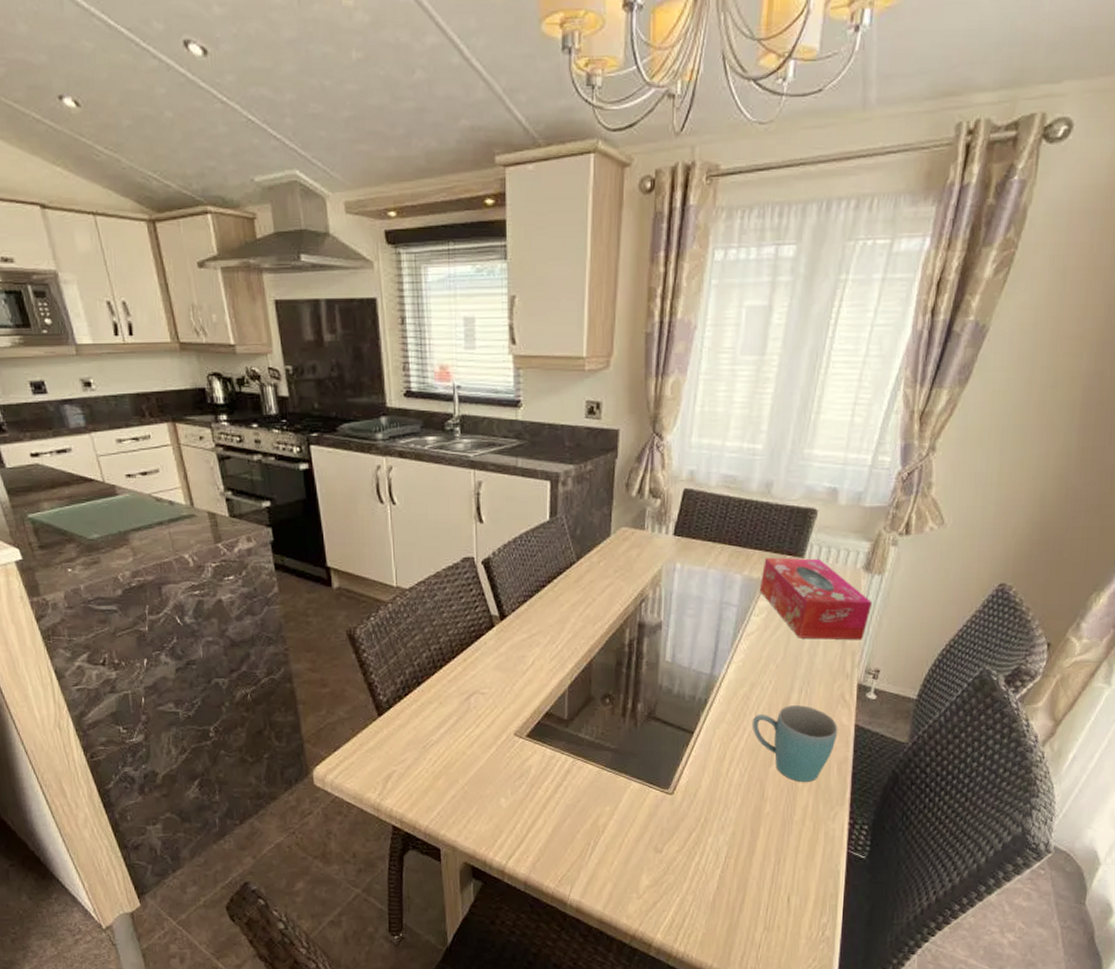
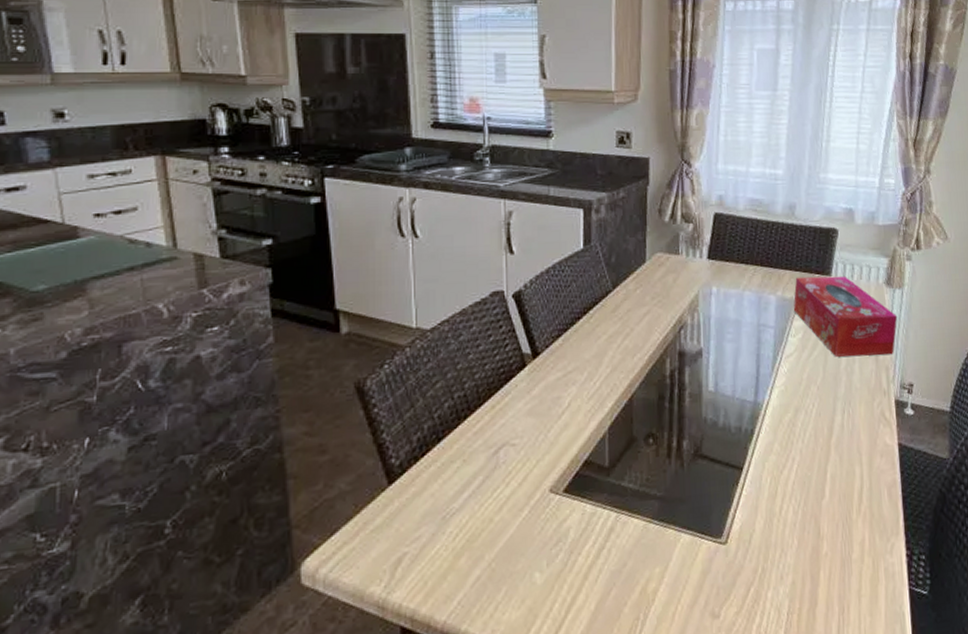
mug: present [753,705,838,783] -> none [800,427,884,514]

